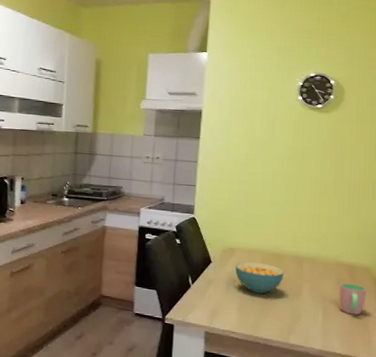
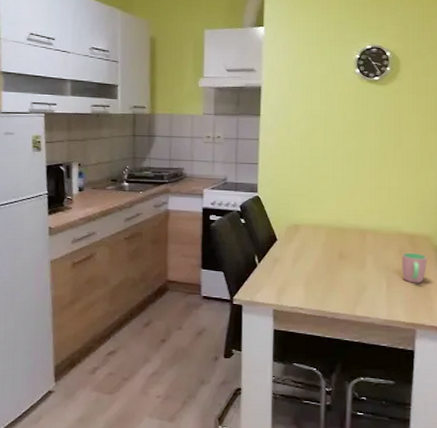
cereal bowl: present [235,262,285,294] -> none [301,238,349,268]

